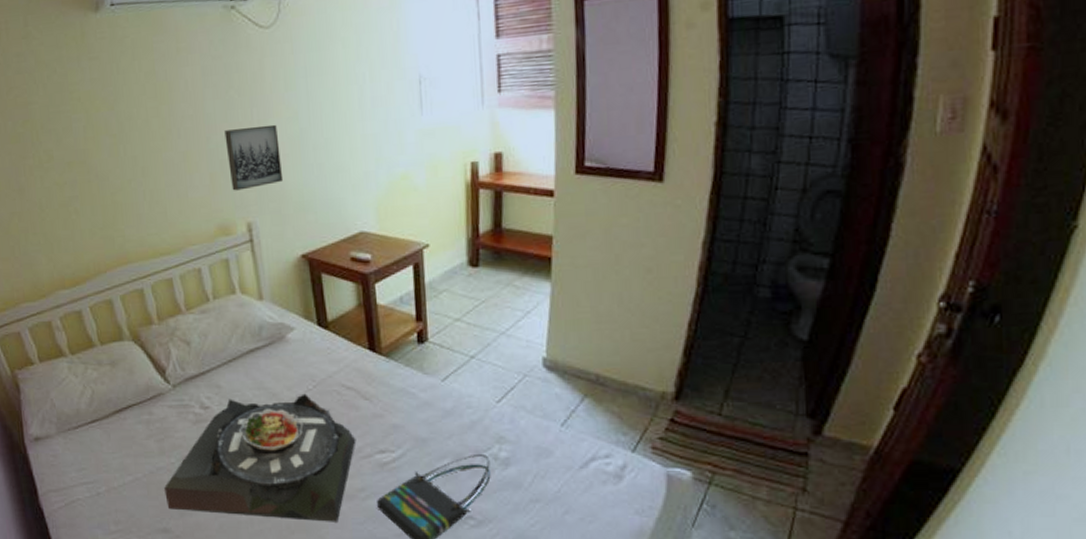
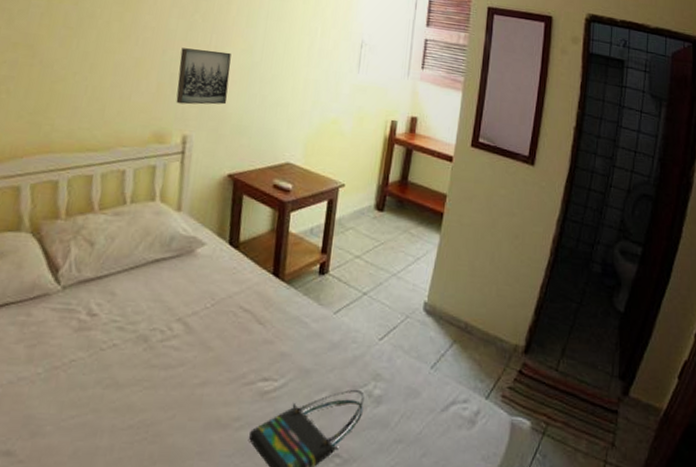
serving tray: present [164,393,356,522] -> none [18,308,243,454]

